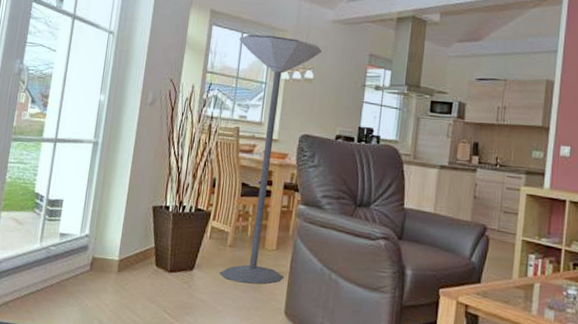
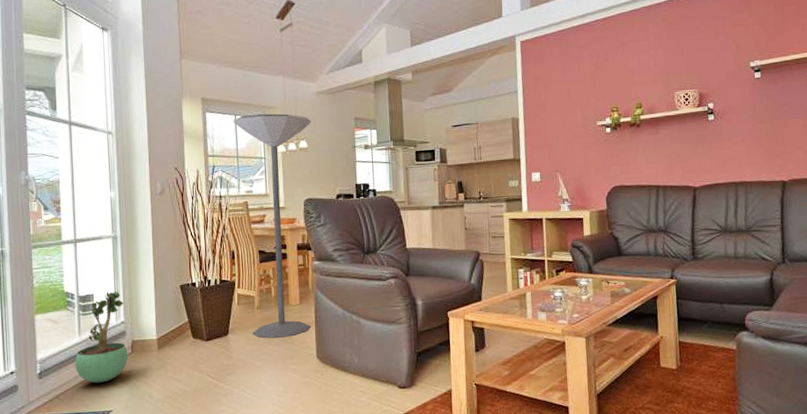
potted plant: none [30,199,92,298] -> present [75,291,128,383]

